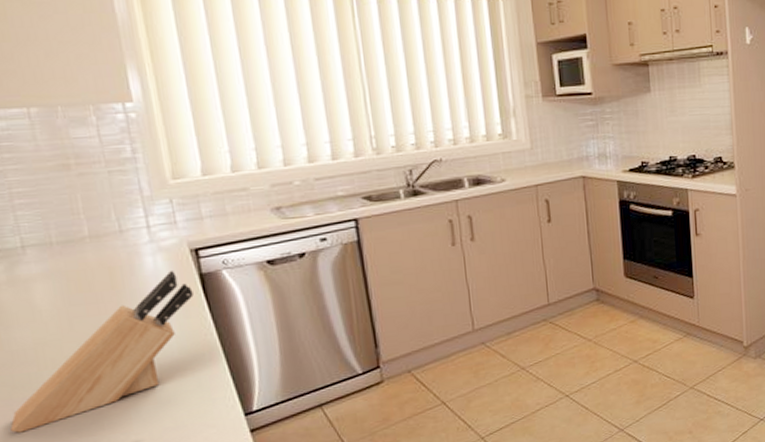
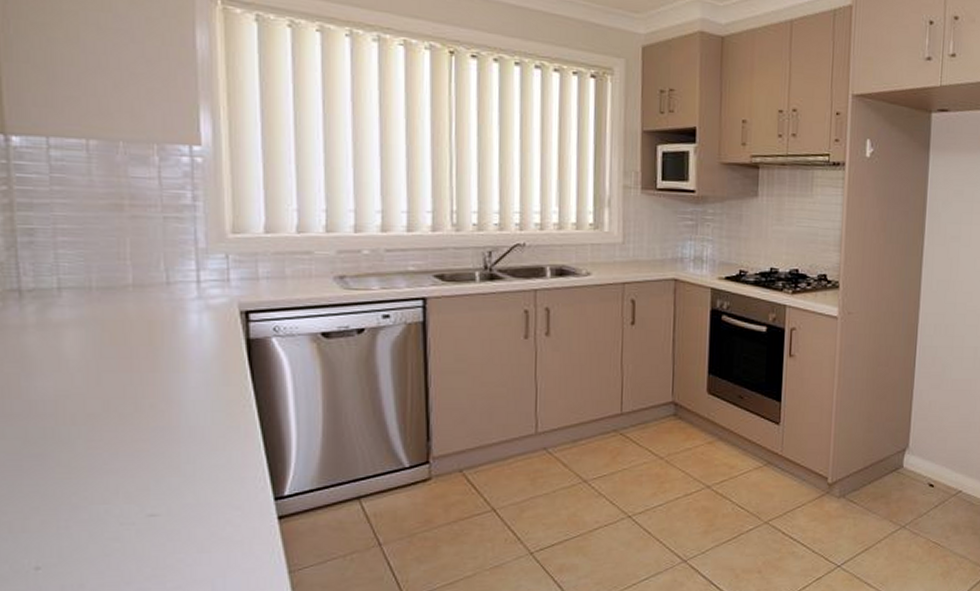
knife block: present [10,270,193,433] -> none [15,331,237,492]

